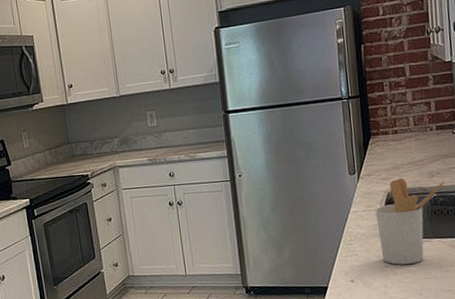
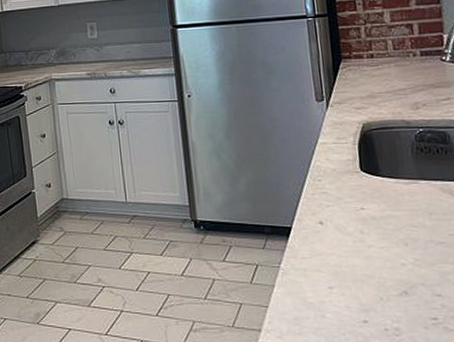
utensil holder: present [375,177,446,265] -> none [348,108,434,208]

